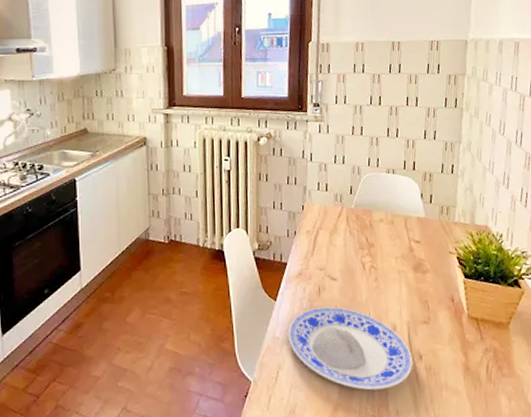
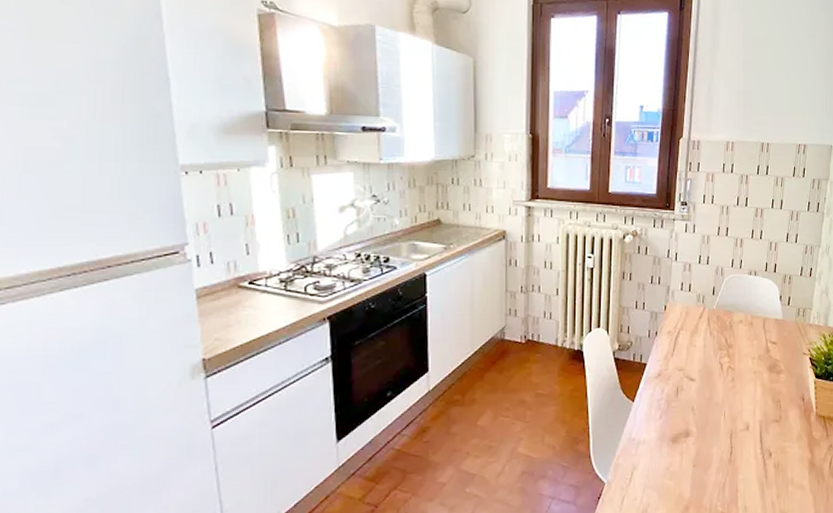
plate: present [288,306,413,391] -> none [644,407,763,488]

